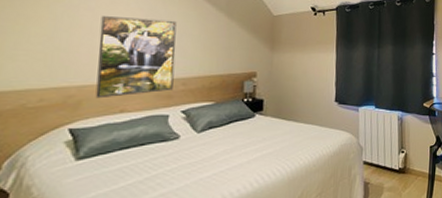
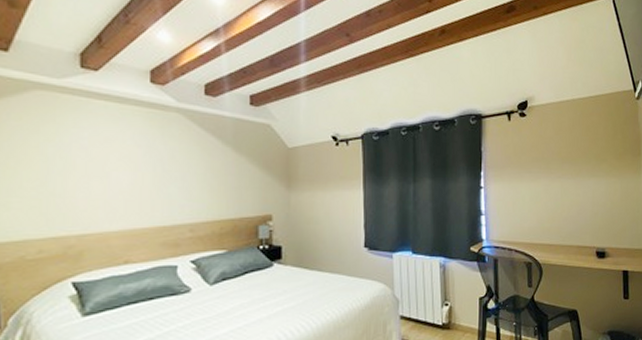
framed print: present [95,16,177,99] -> none [95,156,180,249]

